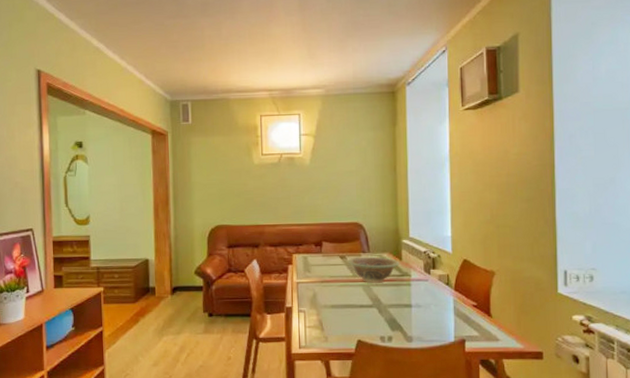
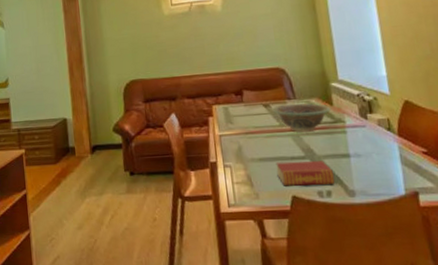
book: none [346,309,397,332] -> present [275,161,336,186]

